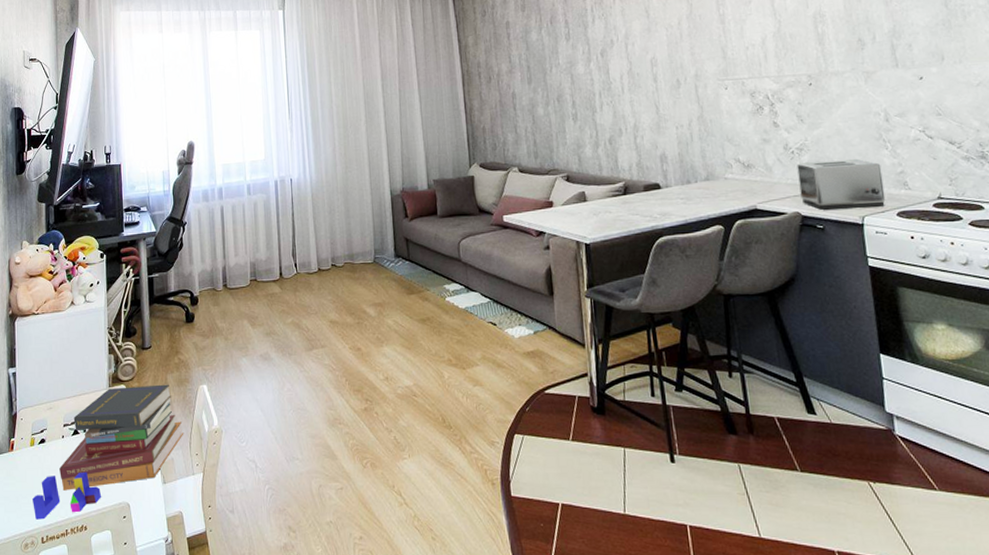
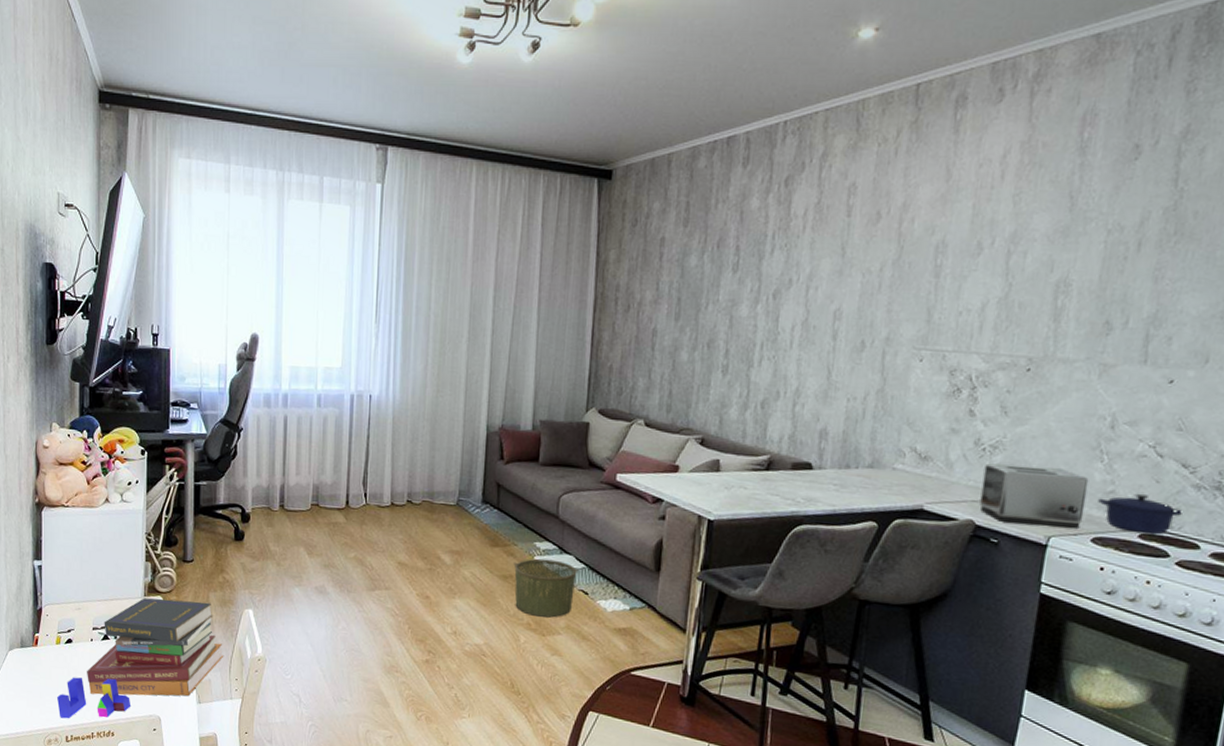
basket: none [429,298,485,352] -> present [513,558,579,618]
cooking pot: none [893,170,961,204] -> present [1098,493,1183,535]

